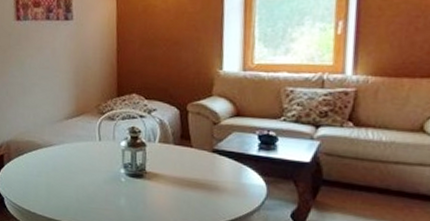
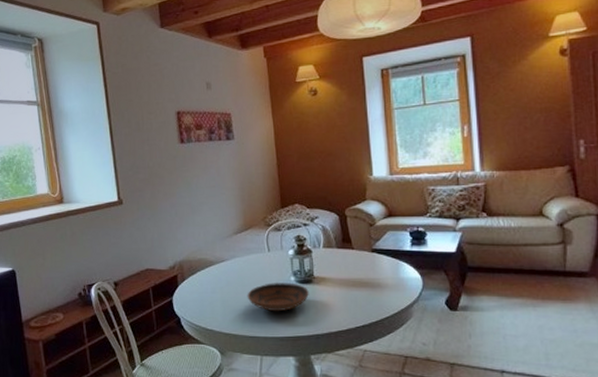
bowl: none [73,172,139,204] -> present [247,283,309,312]

